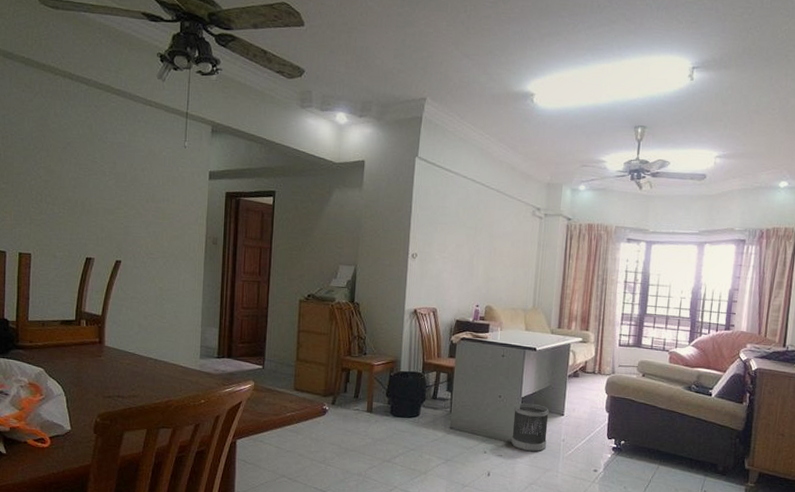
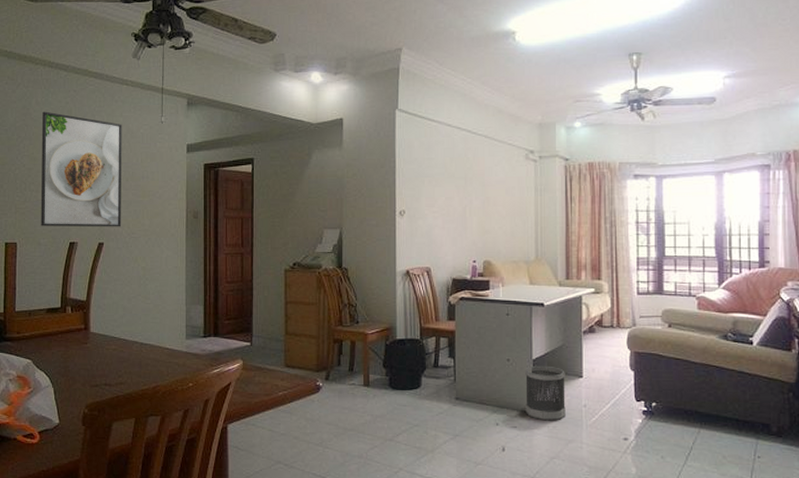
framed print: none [56,124,144,247] -> present [40,111,123,227]

